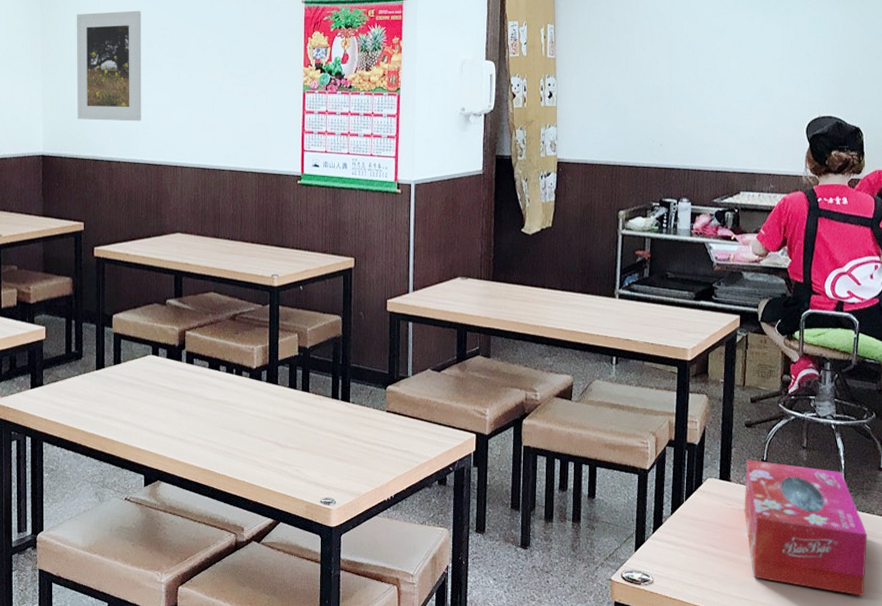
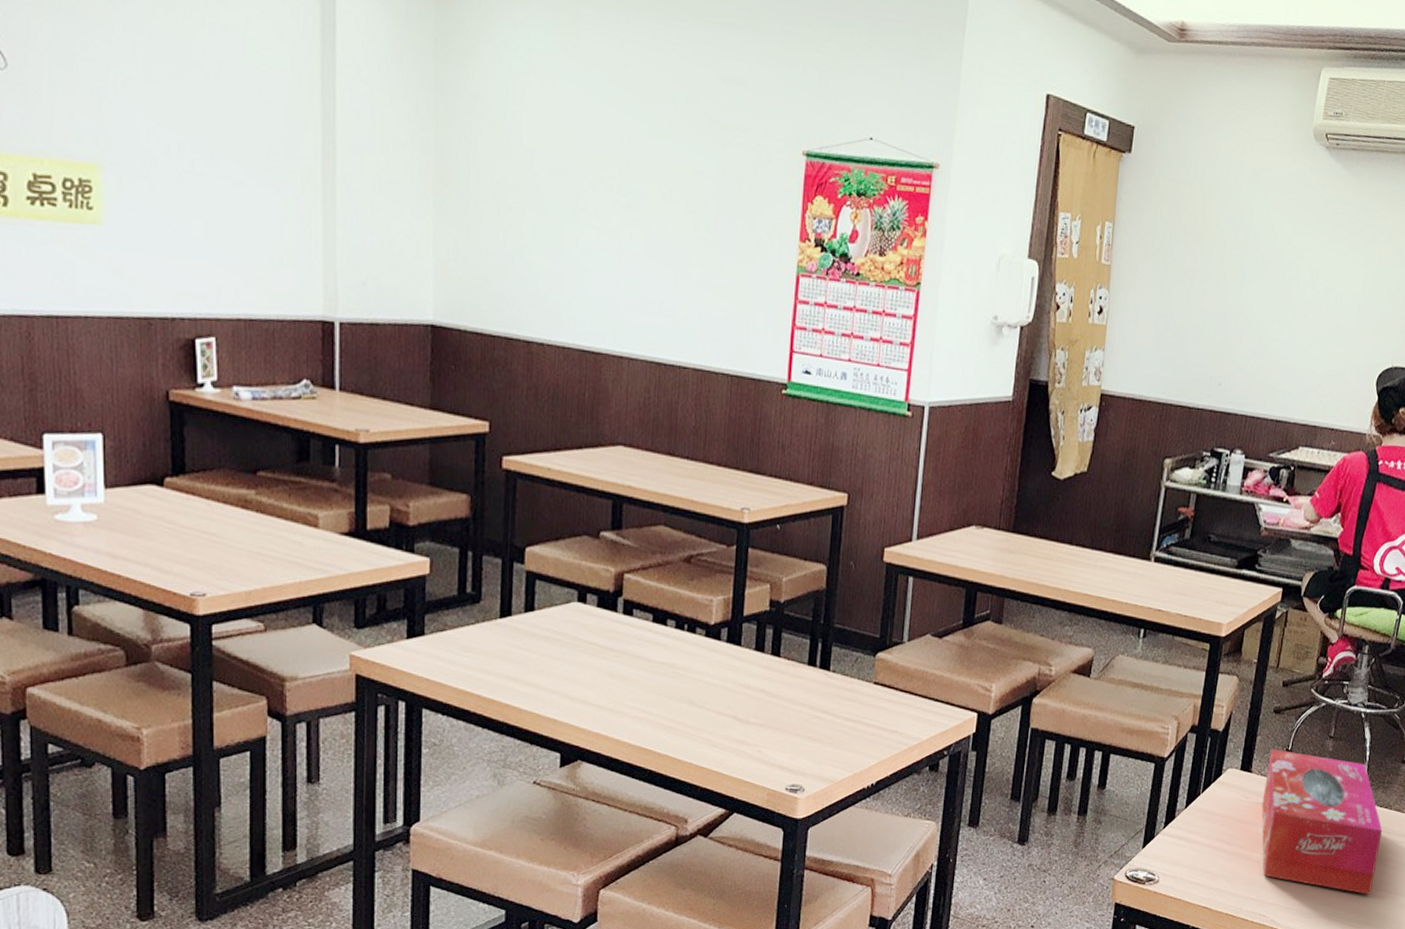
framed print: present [76,10,142,121] -> none [484,131,582,292]

